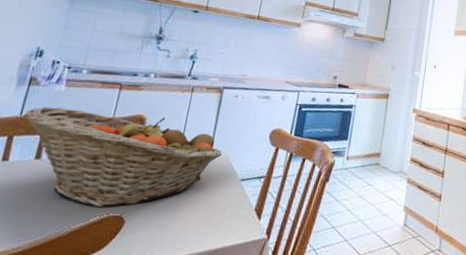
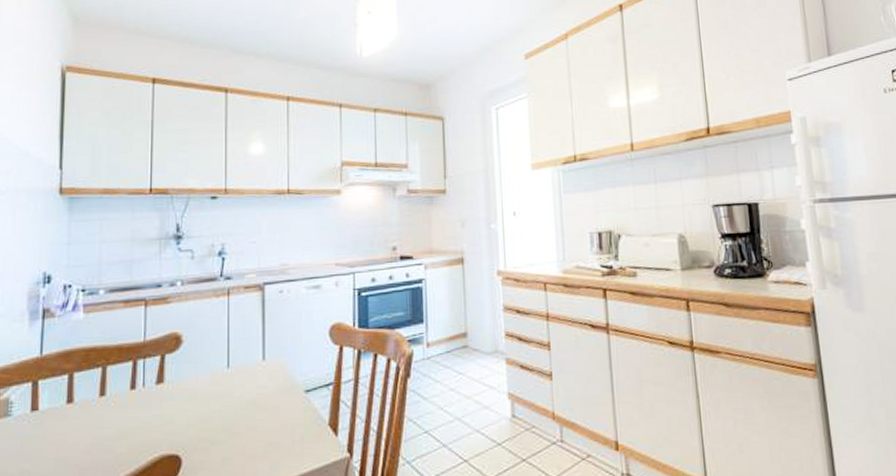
fruit basket: present [24,106,223,208] -> none [45,331,278,449]

